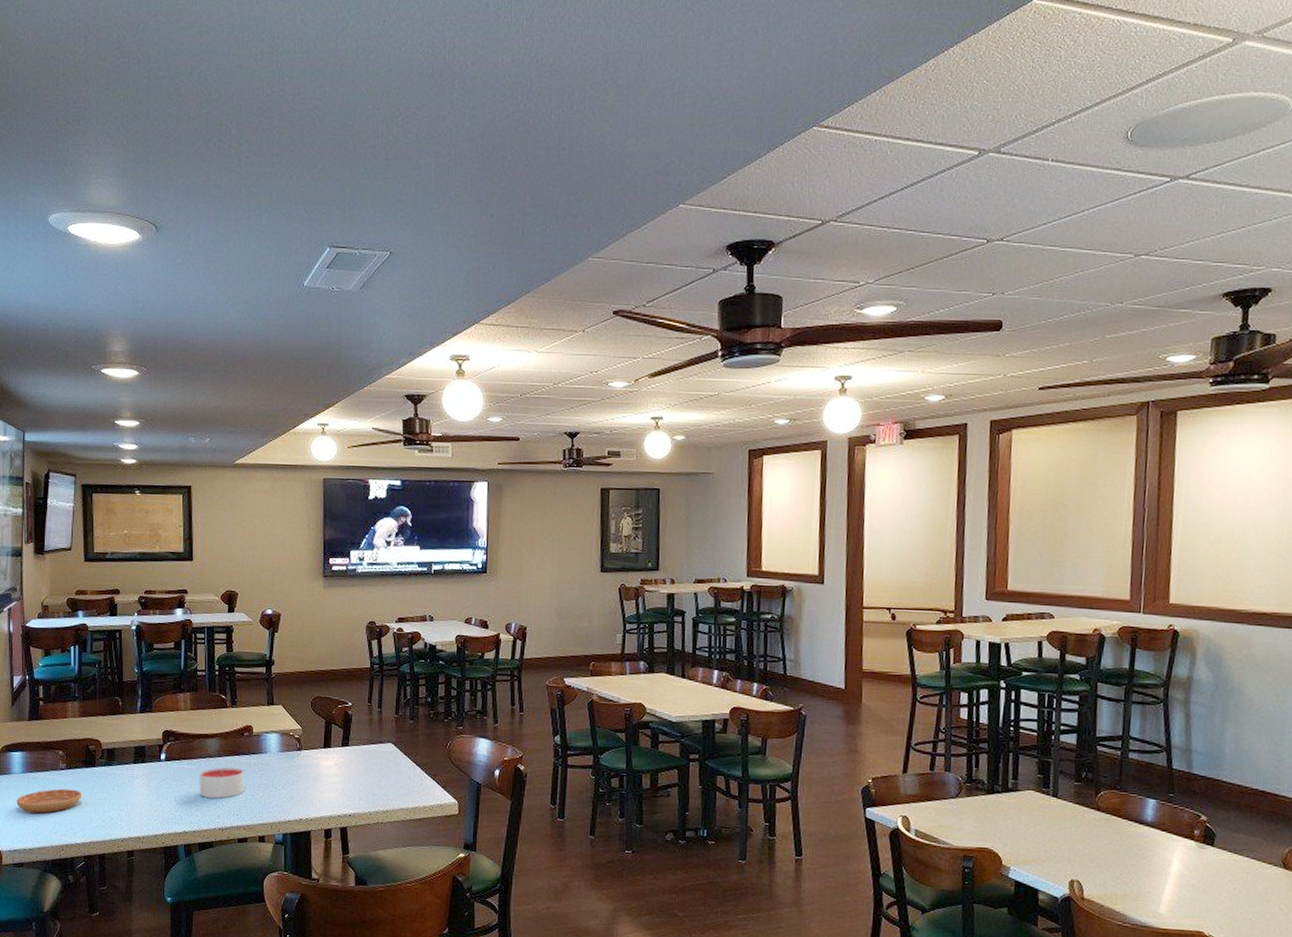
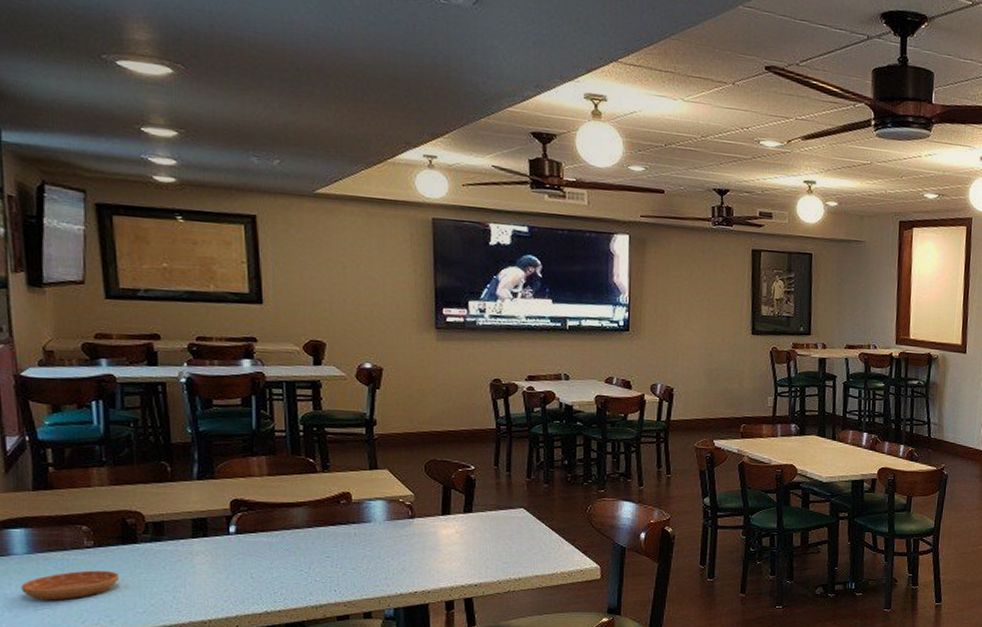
candle: present [199,767,244,799] -> none [283,538,342,574]

